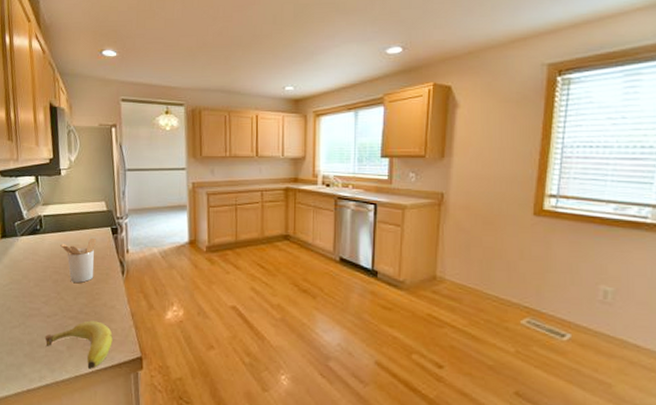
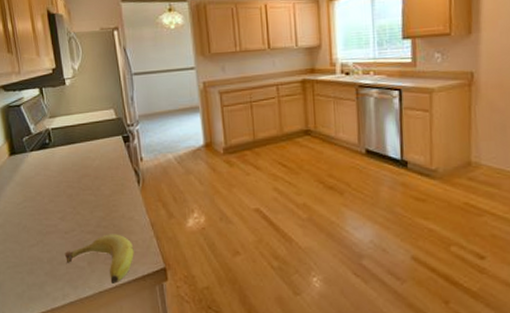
utensil holder: present [60,237,97,283] -> none [71,147,109,196]

